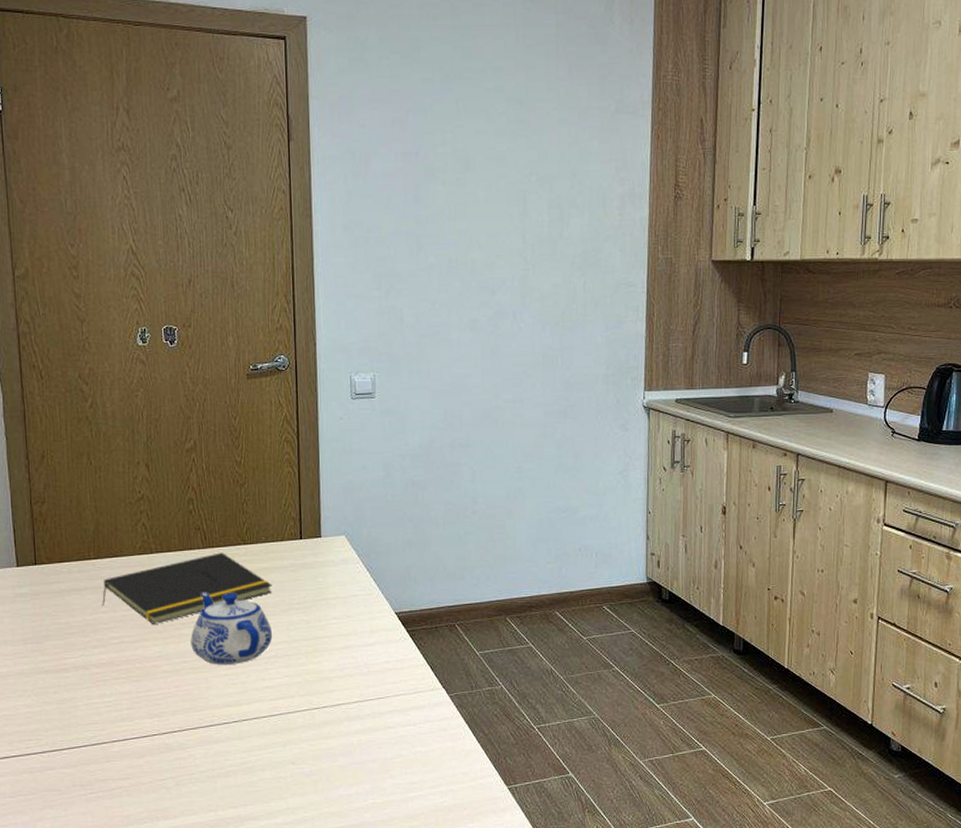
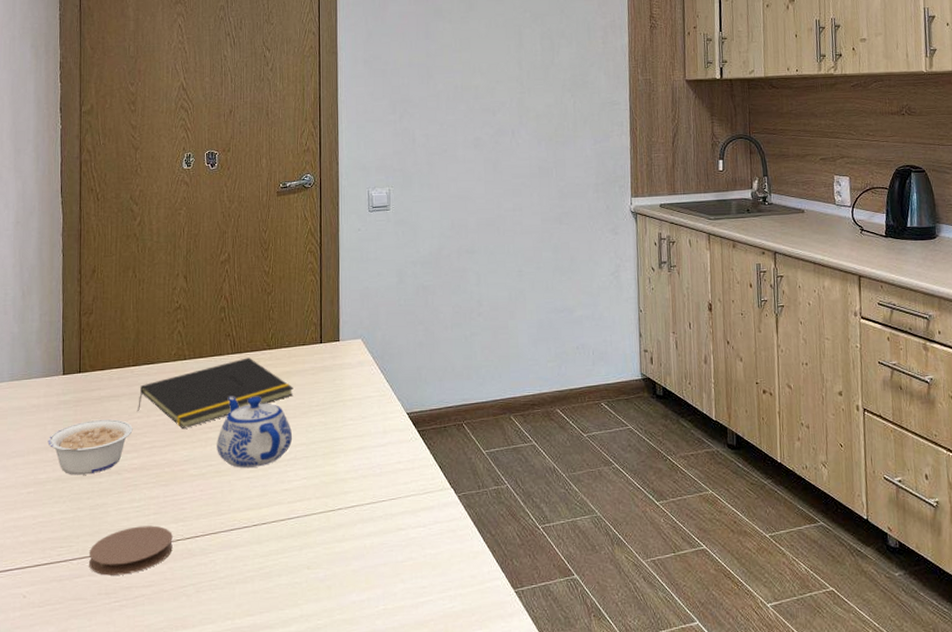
legume: none [6,614,98,670] -> present [47,419,133,475]
coaster: none [60,720,149,768] -> present [89,525,173,576]

